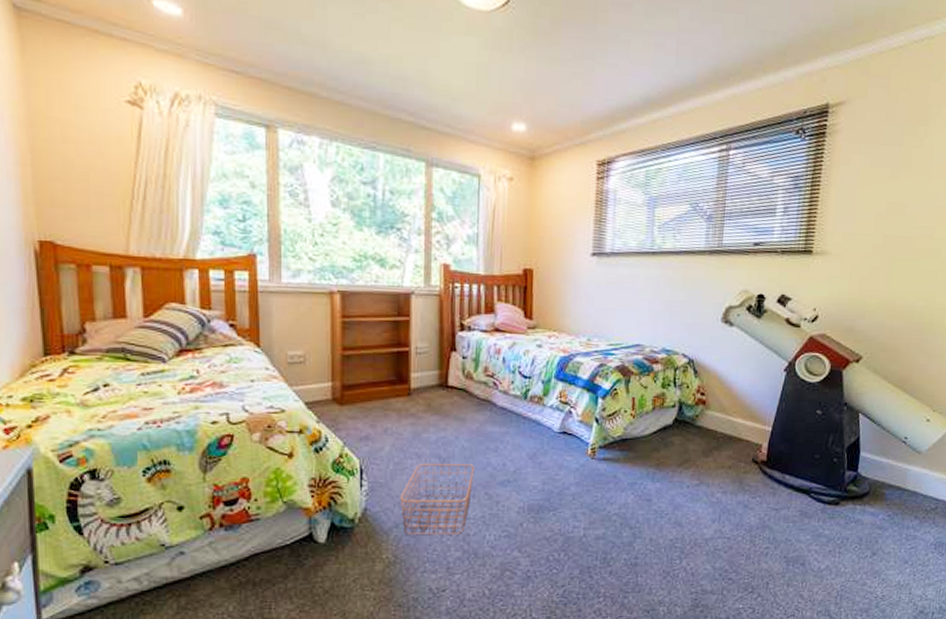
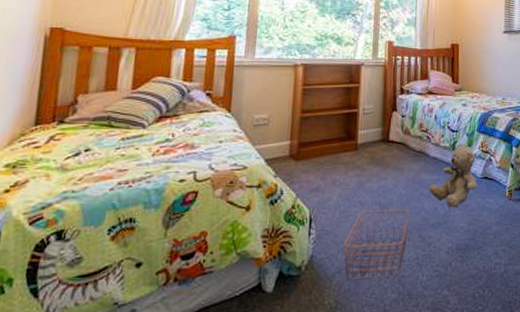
teddy bear: none [495,394,555,465] -> present [428,146,478,208]

